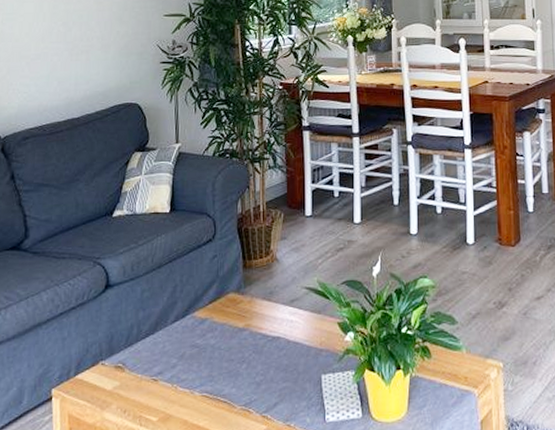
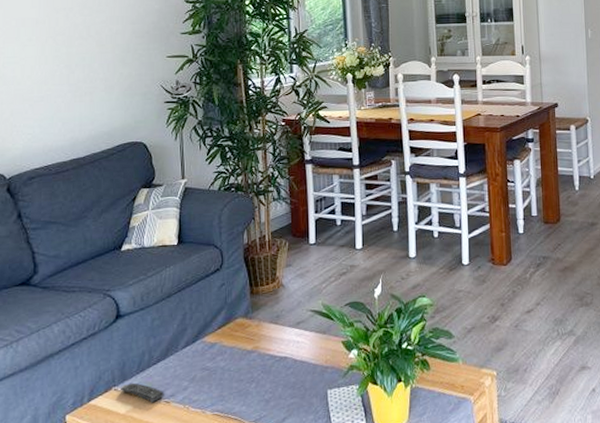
remote control: none [108,357,152,380] -> present [121,382,164,403]

